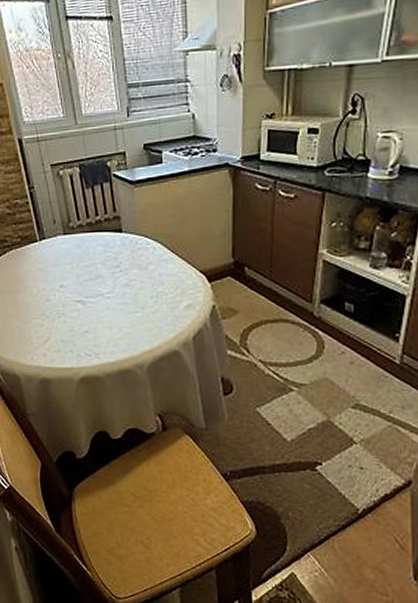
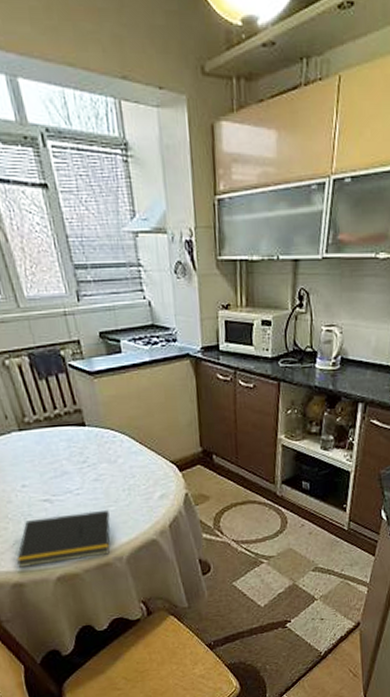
notepad: none [46,315,135,364] -> present [16,509,110,568]

